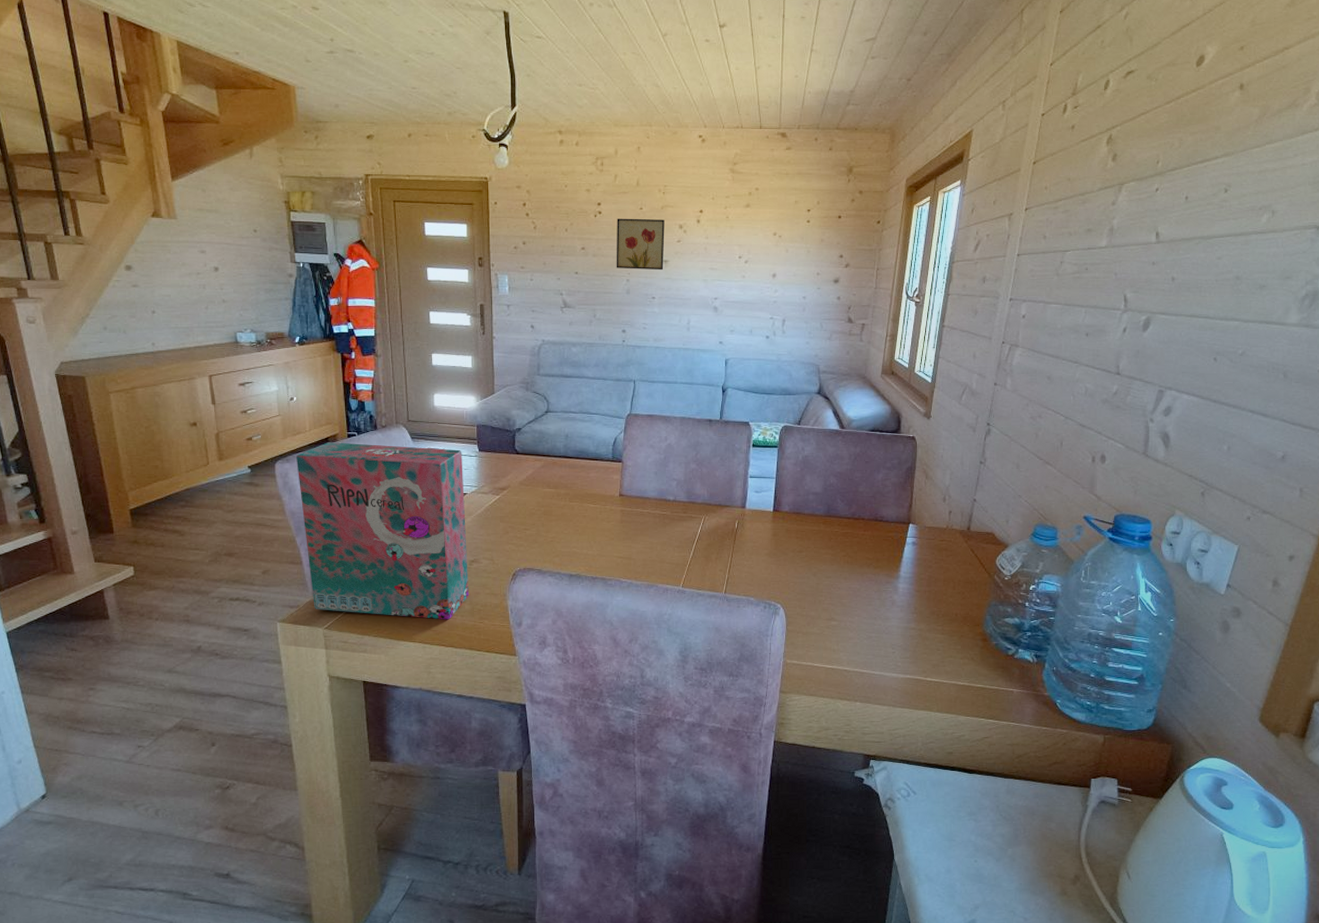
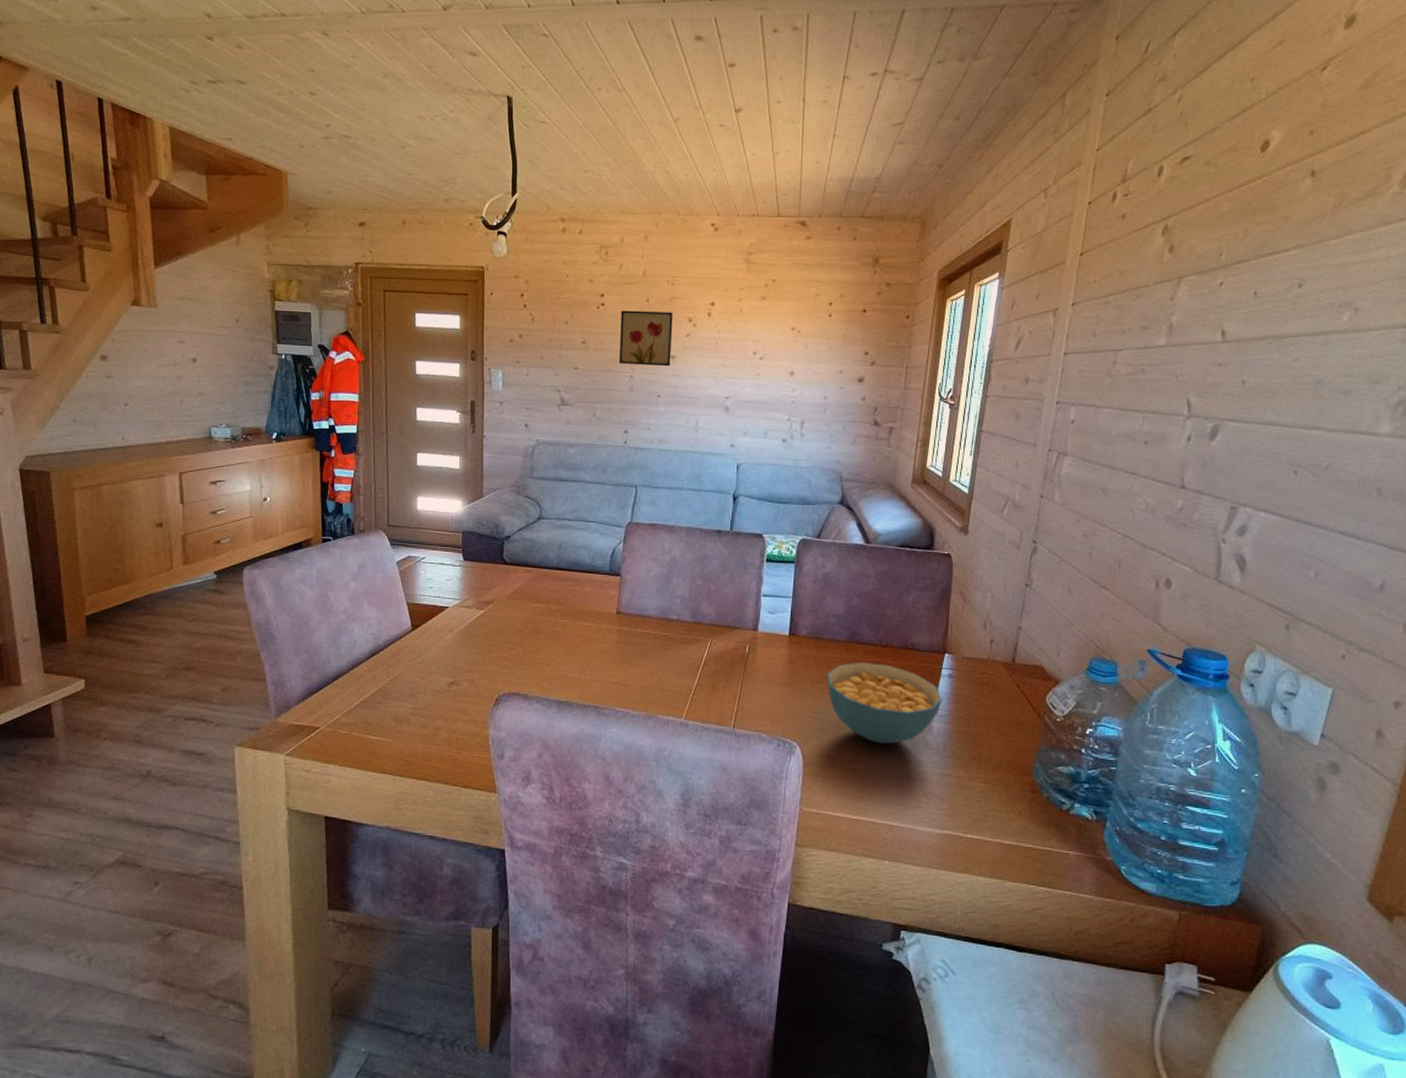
cereal box: present [296,442,470,620] -> none [266,547,447,749]
cereal bowl: none [807,533,907,603] -> present [828,662,942,744]

